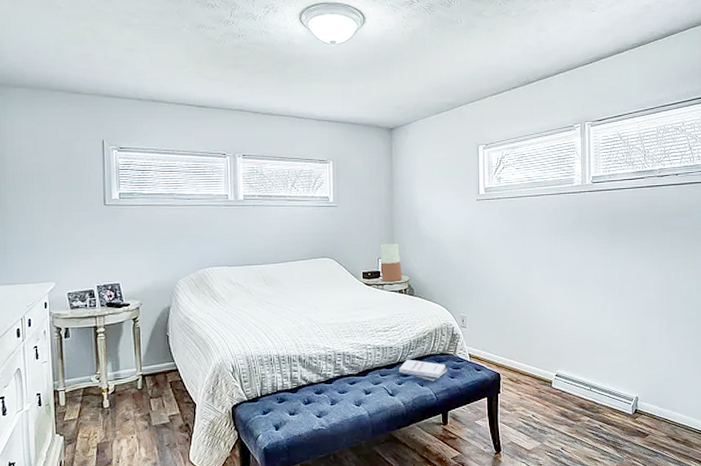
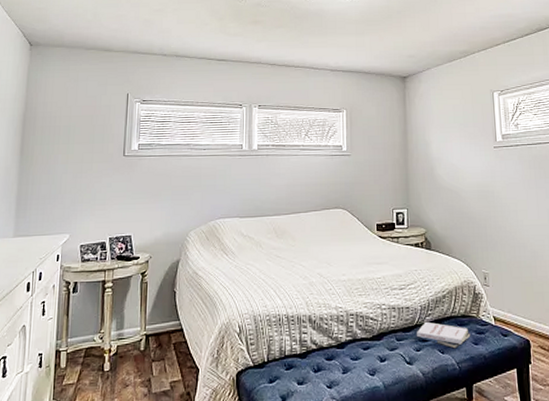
vase: present [379,243,403,283] -> none [394,193,419,235]

